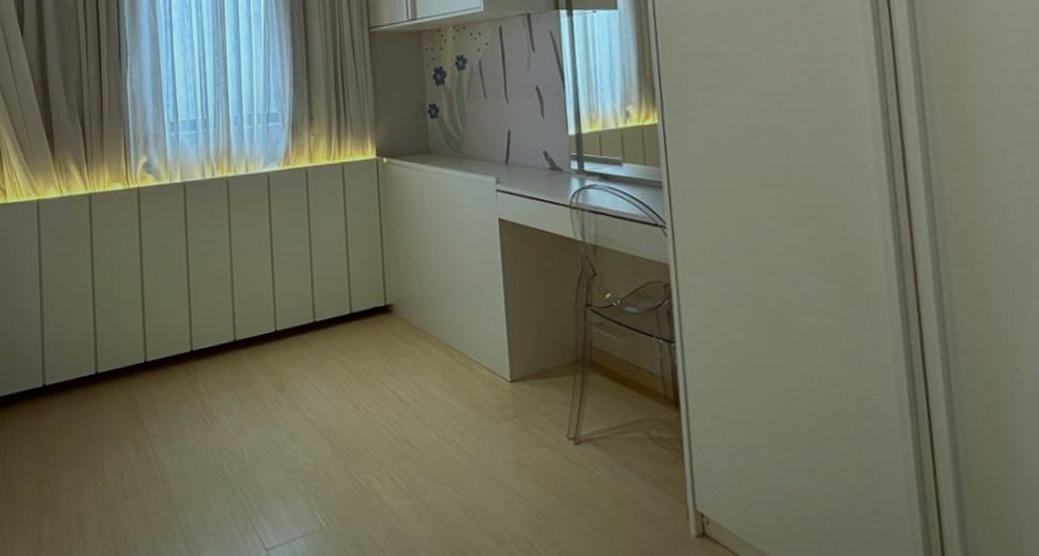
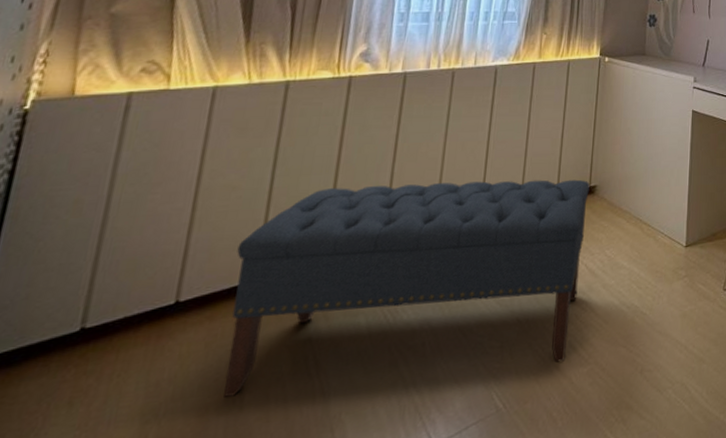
bench: none [78,294,388,491] -> present [224,179,590,397]

